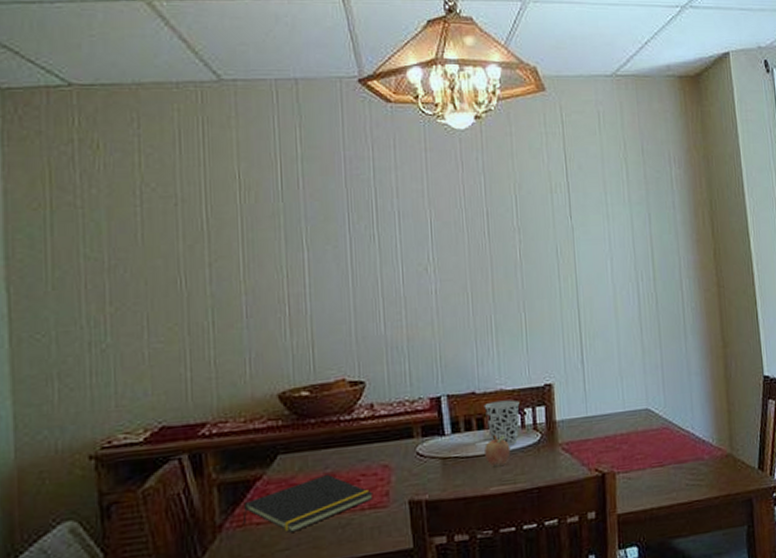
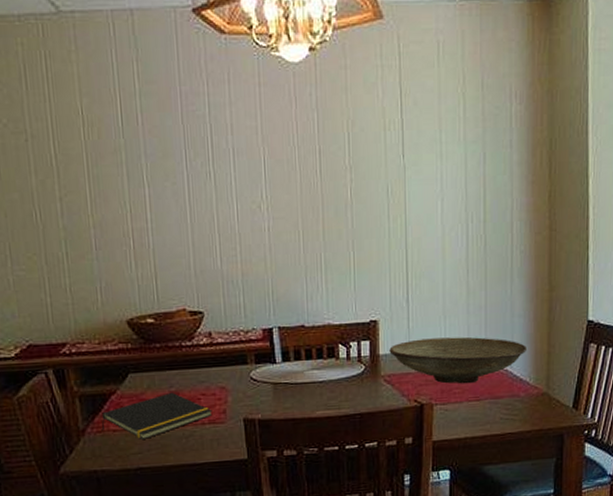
cup: present [484,400,520,446] -> none [312,334,346,375]
fruit: present [485,434,511,467] -> none [312,365,336,394]
decorative bowl: none [566,397,708,450] -> present [389,337,528,384]

